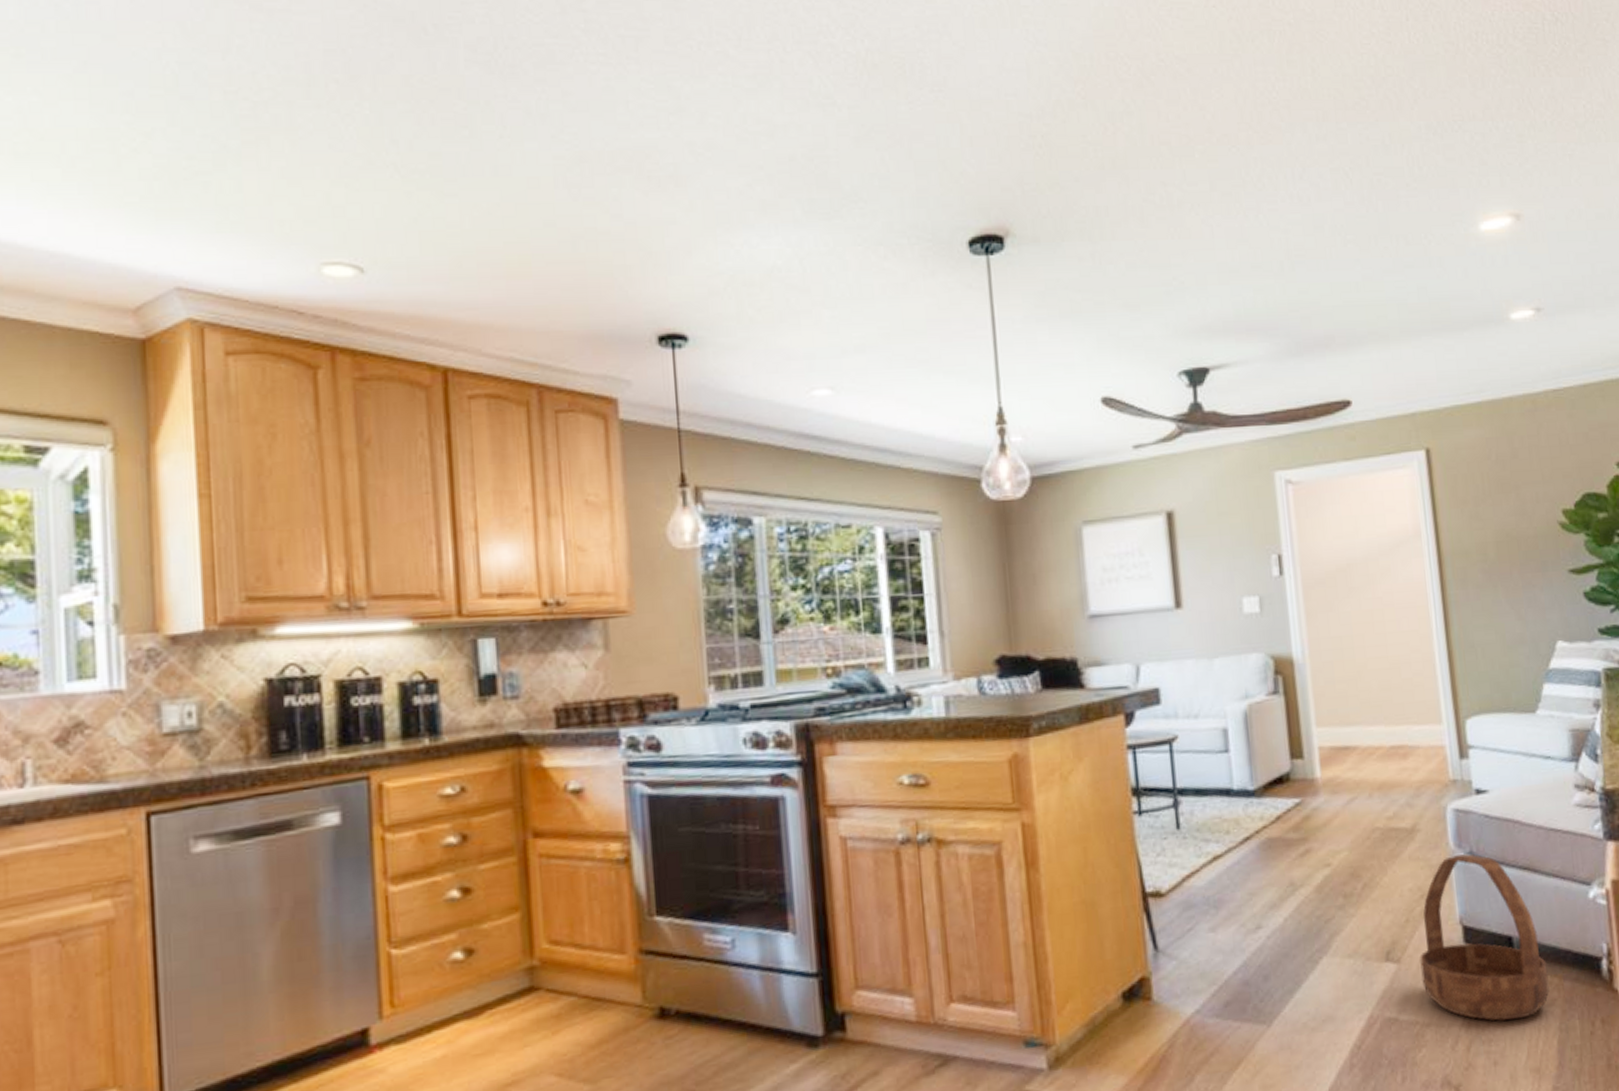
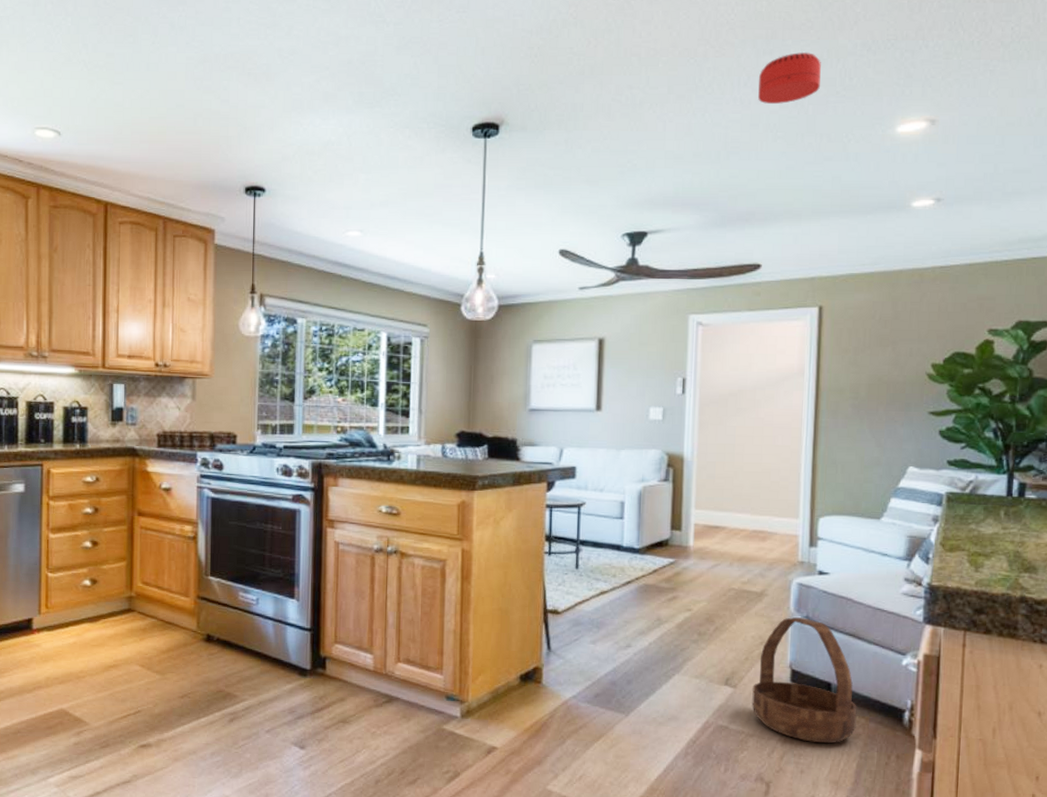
smoke detector: none [1315,136,1387,200] -> present [758,51,821,104]

